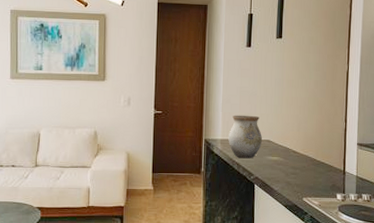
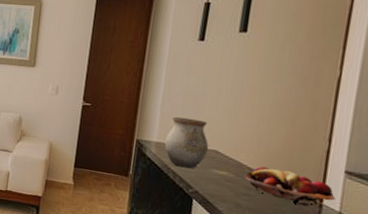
fruit basket: none [291,148,353,176] -> present [244,166,335,207]

